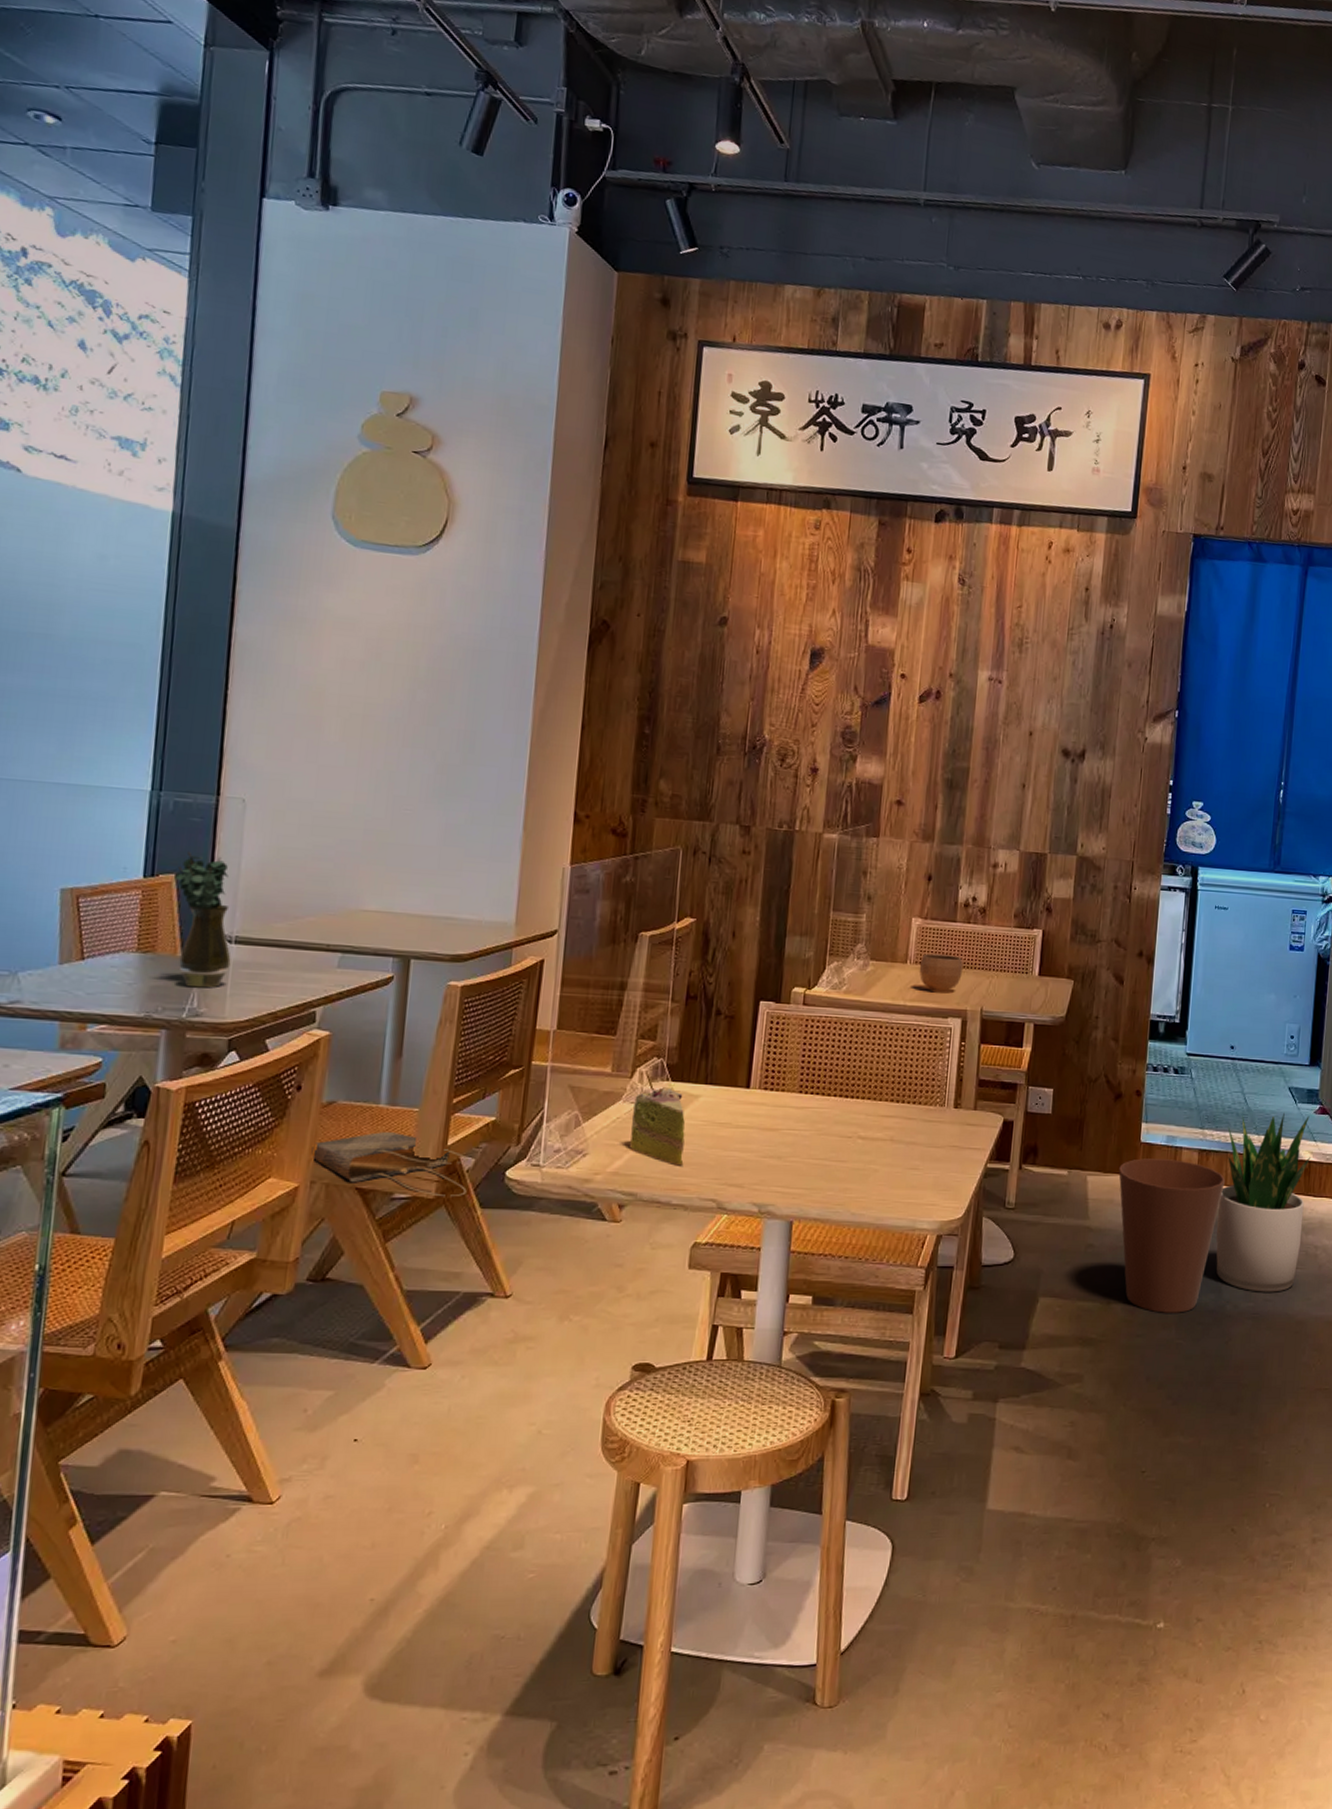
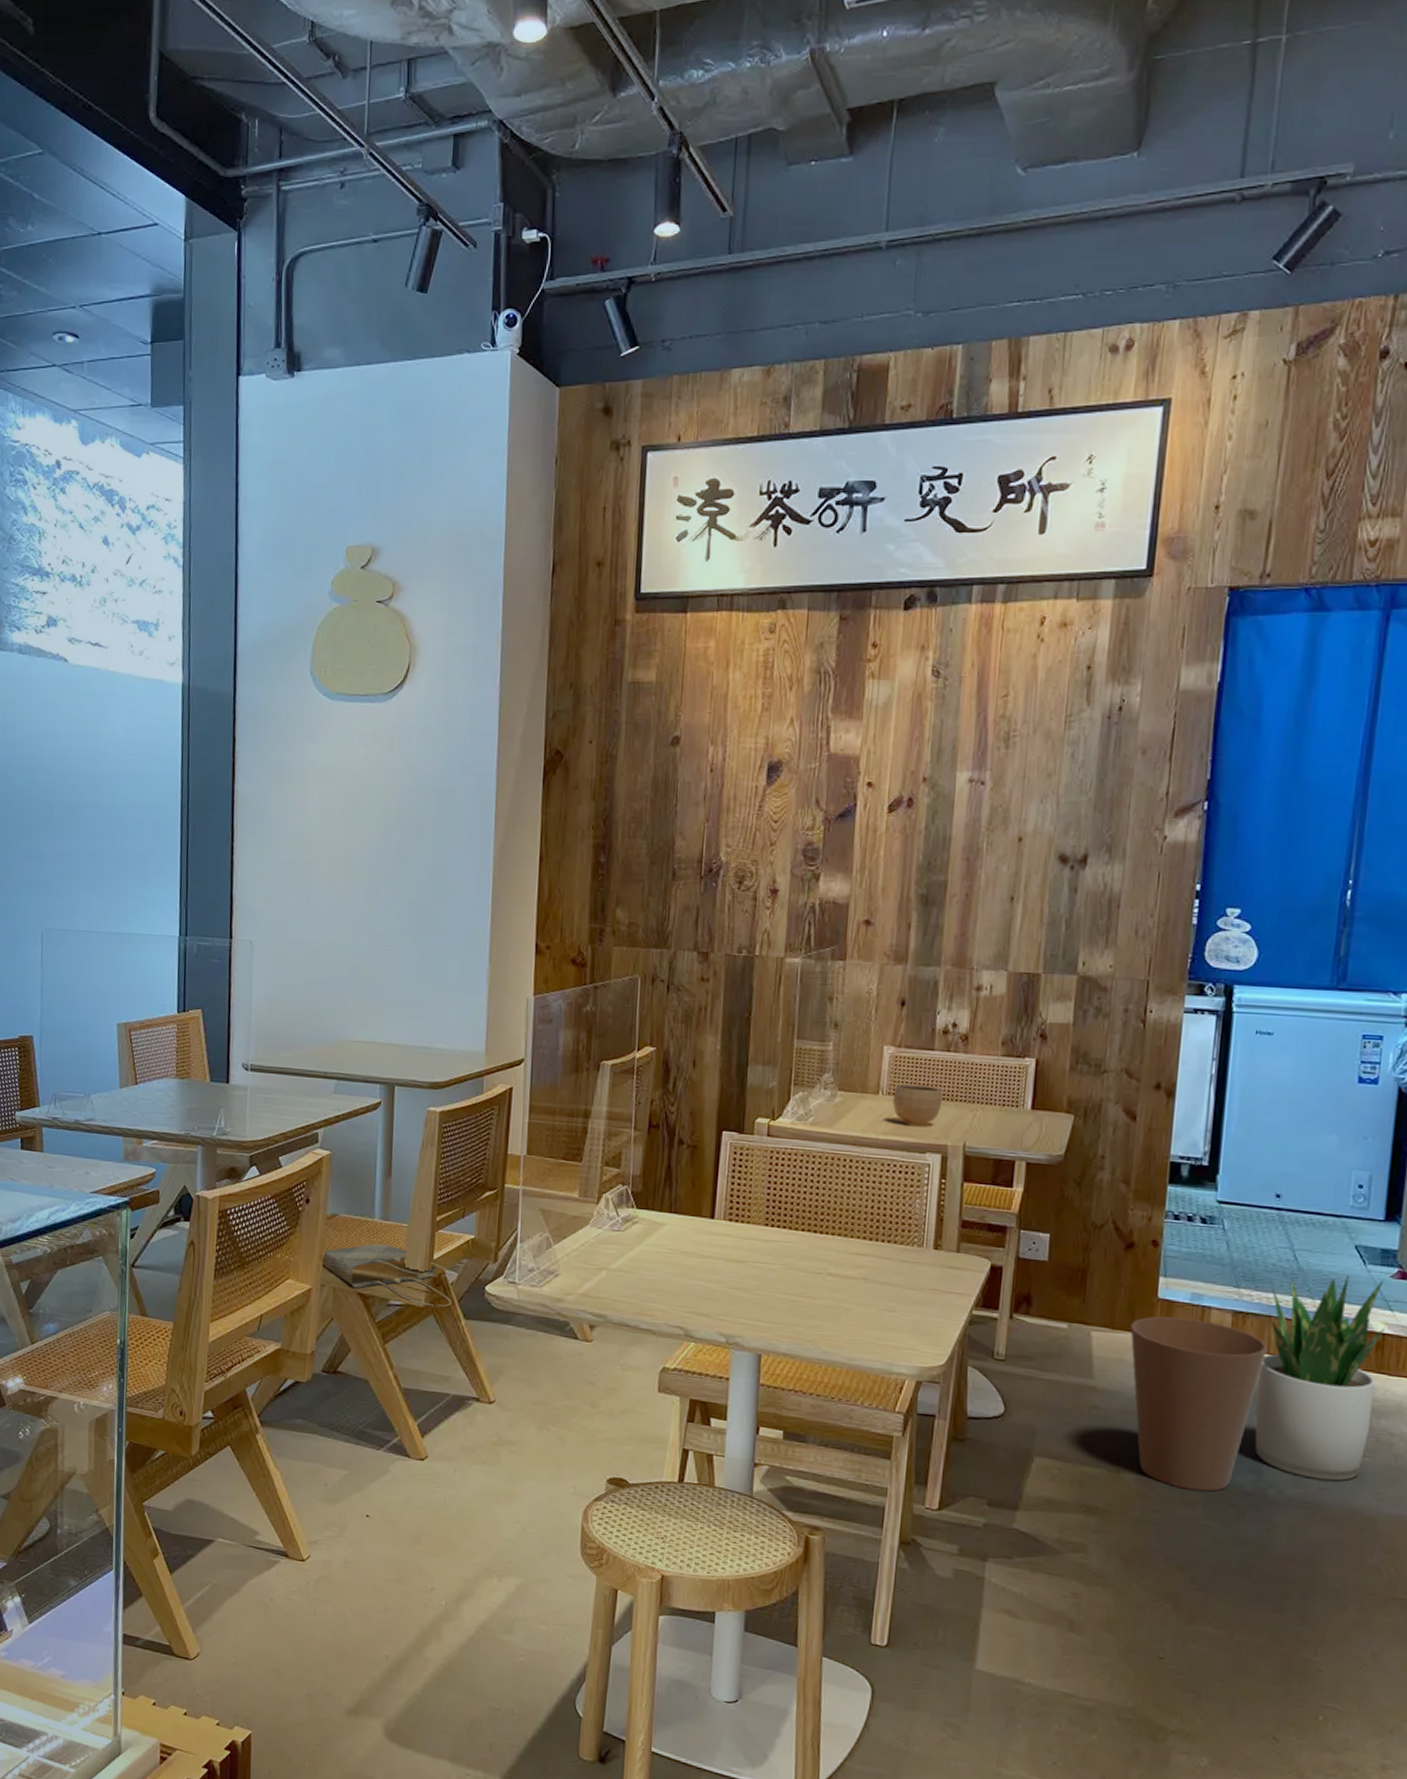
vase: present [174,852,231,988] -> none [201,990,248,1110]
cake slice: present [630,1088,685,1166] -> none [598,1215,651,1292]

